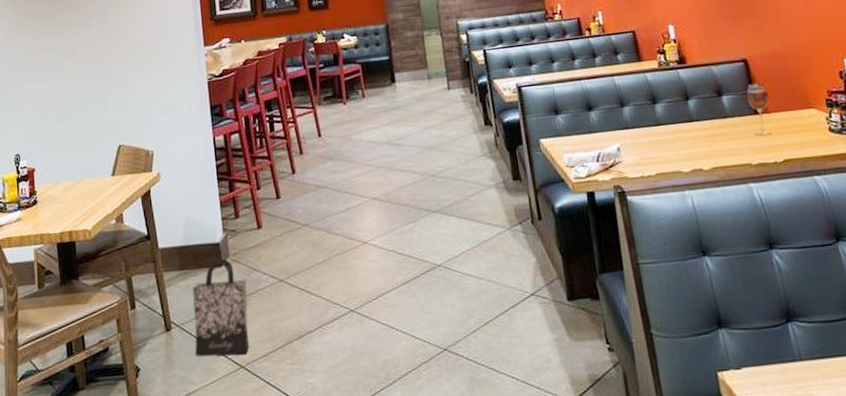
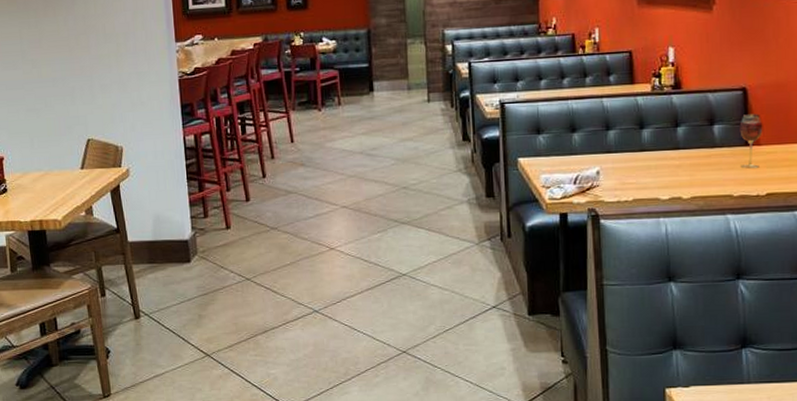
shopping bag: present [192,259,250,357] -> none [161,255,216,345]

